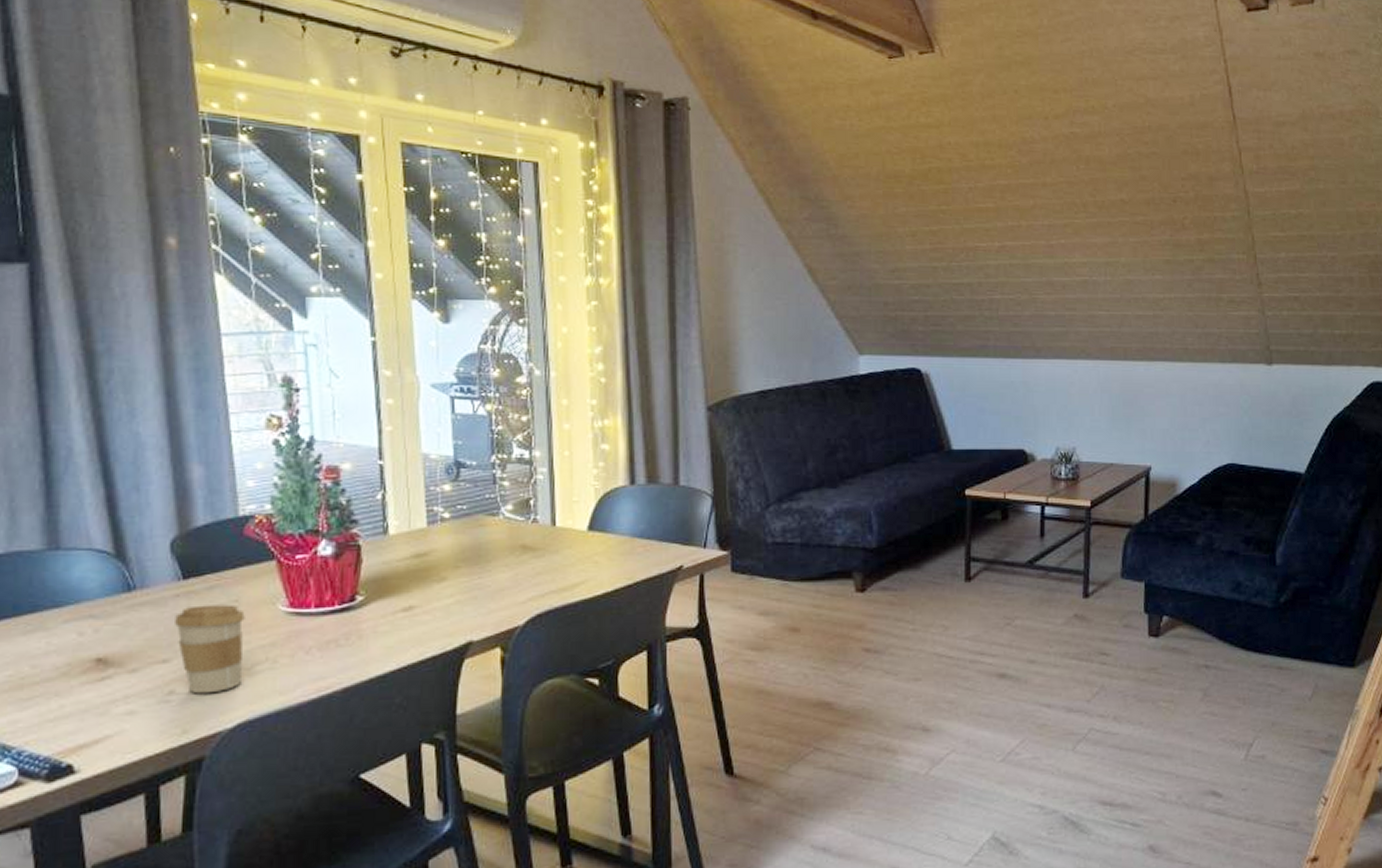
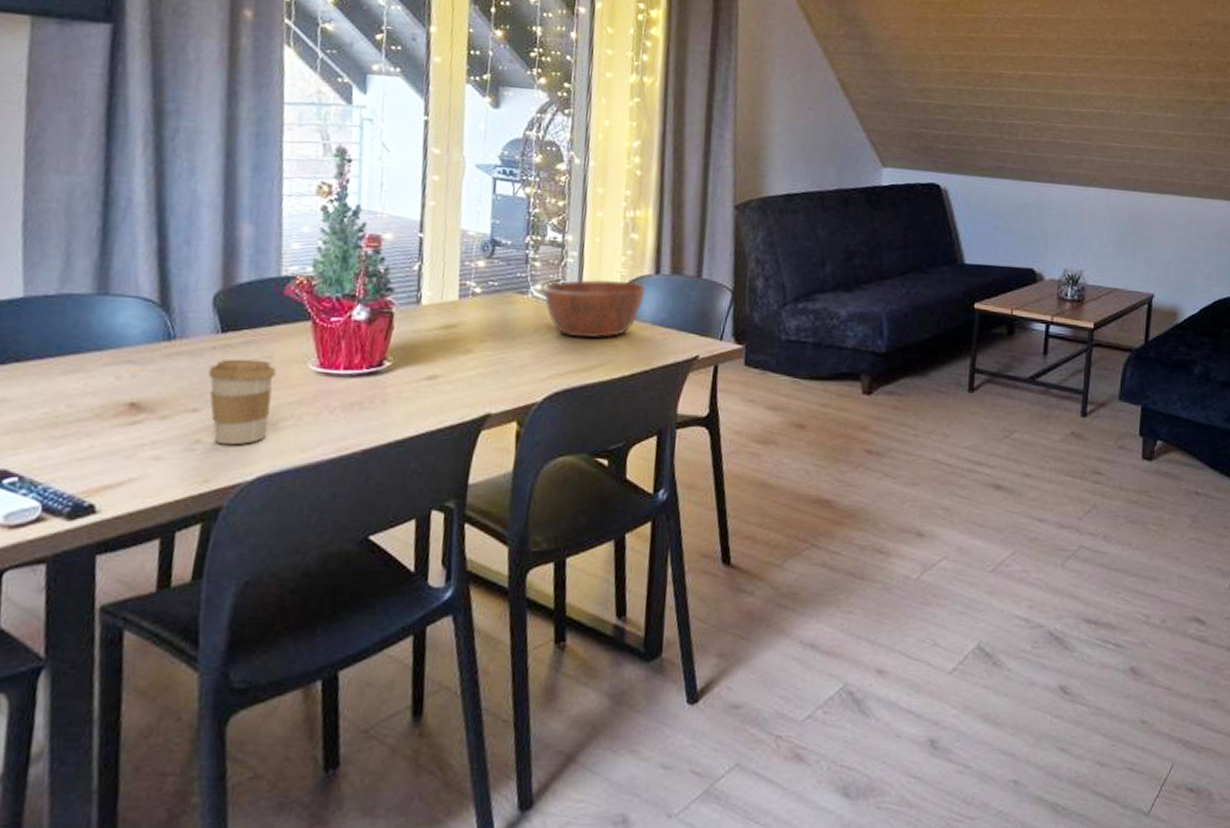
bowl: none [514,494,621,556] -> present [543,279,646,338]

